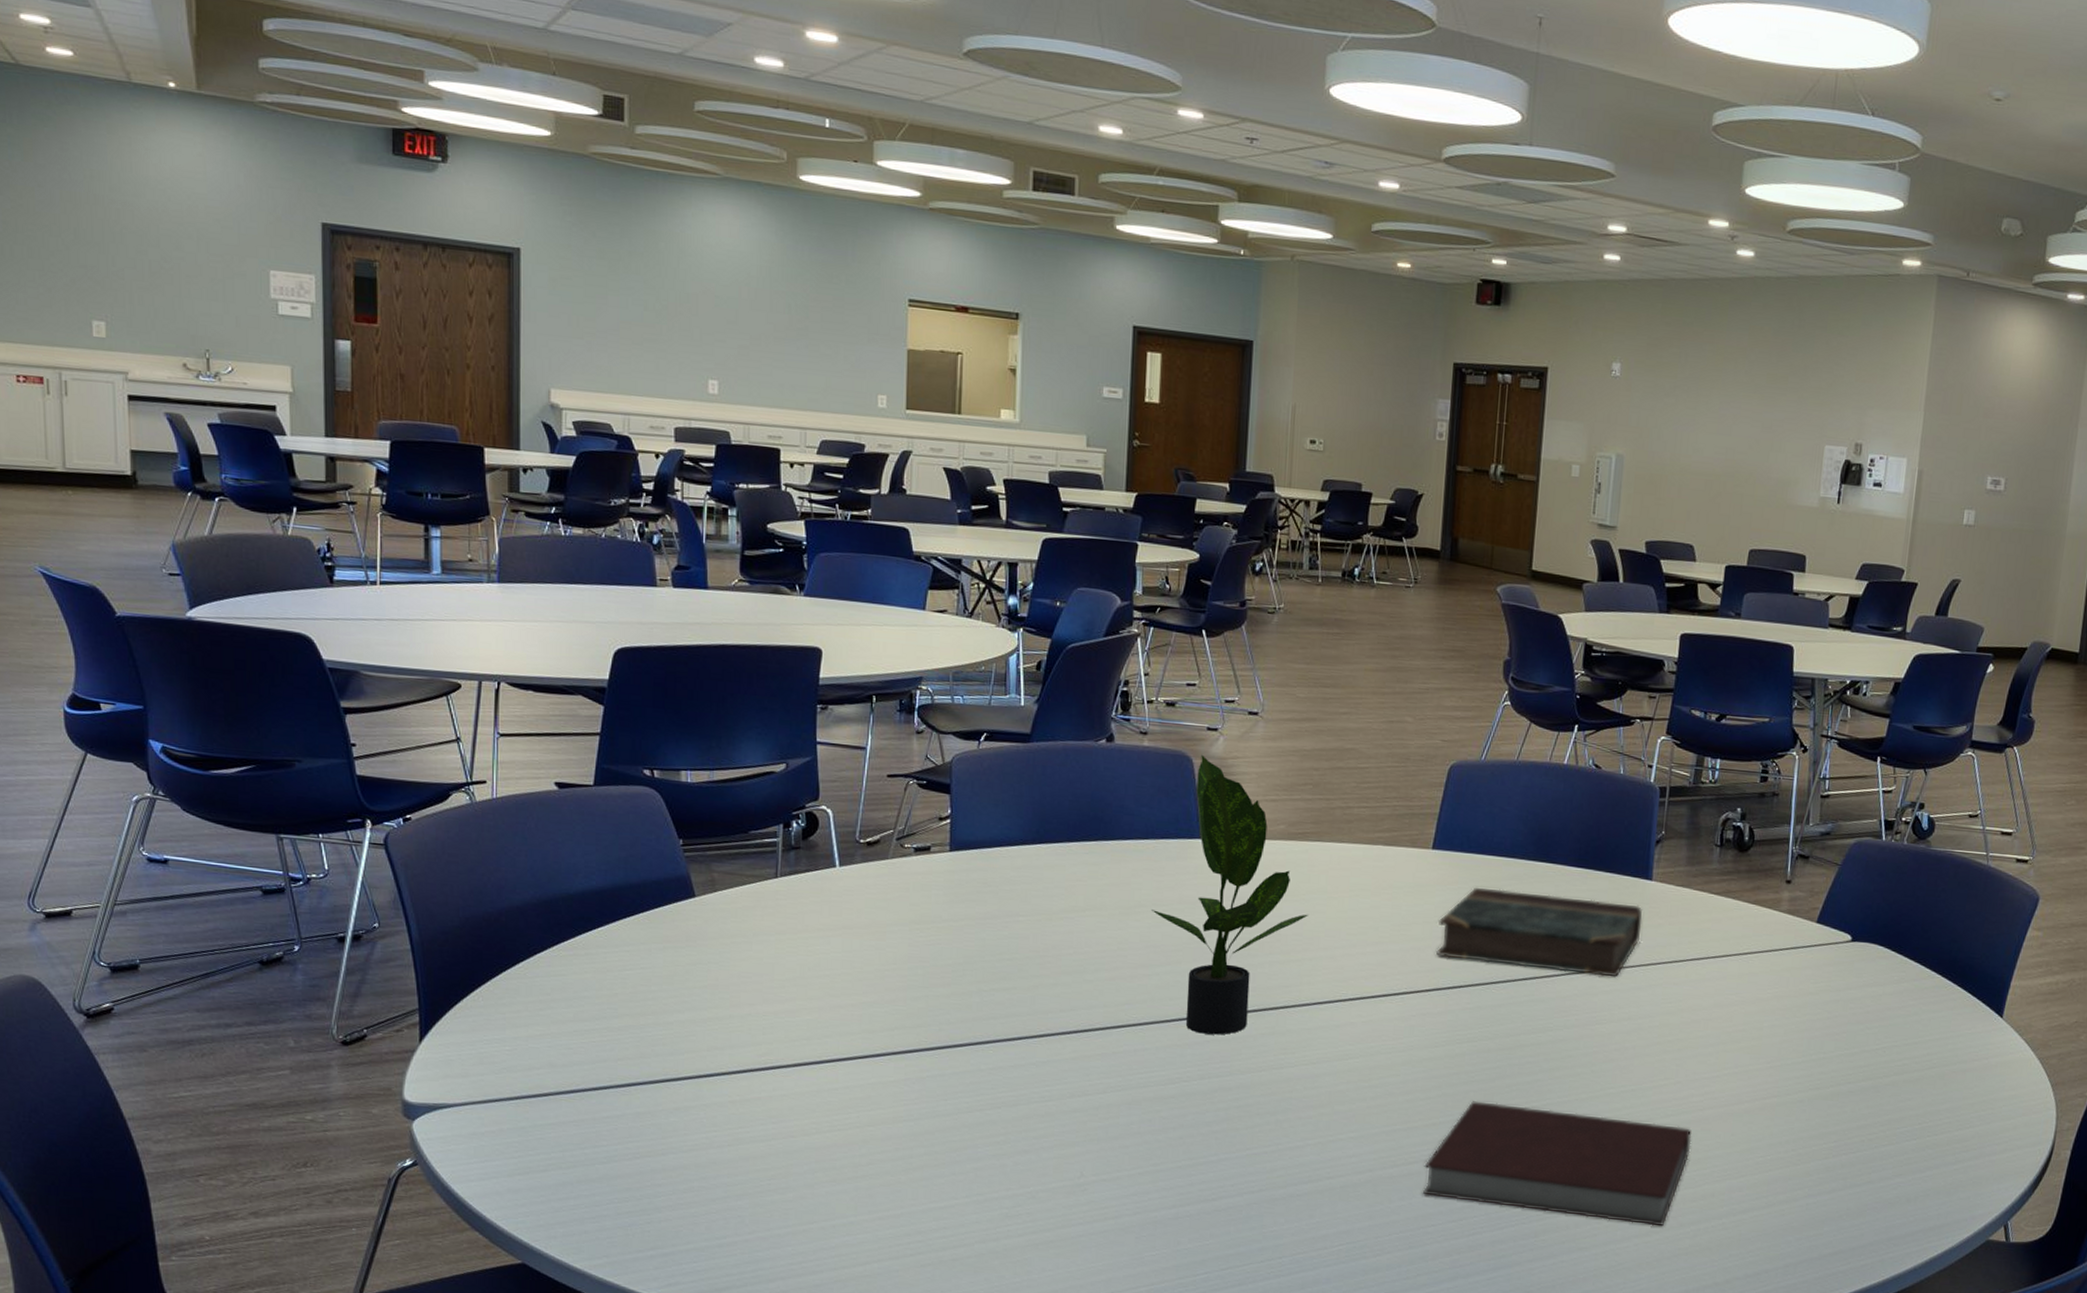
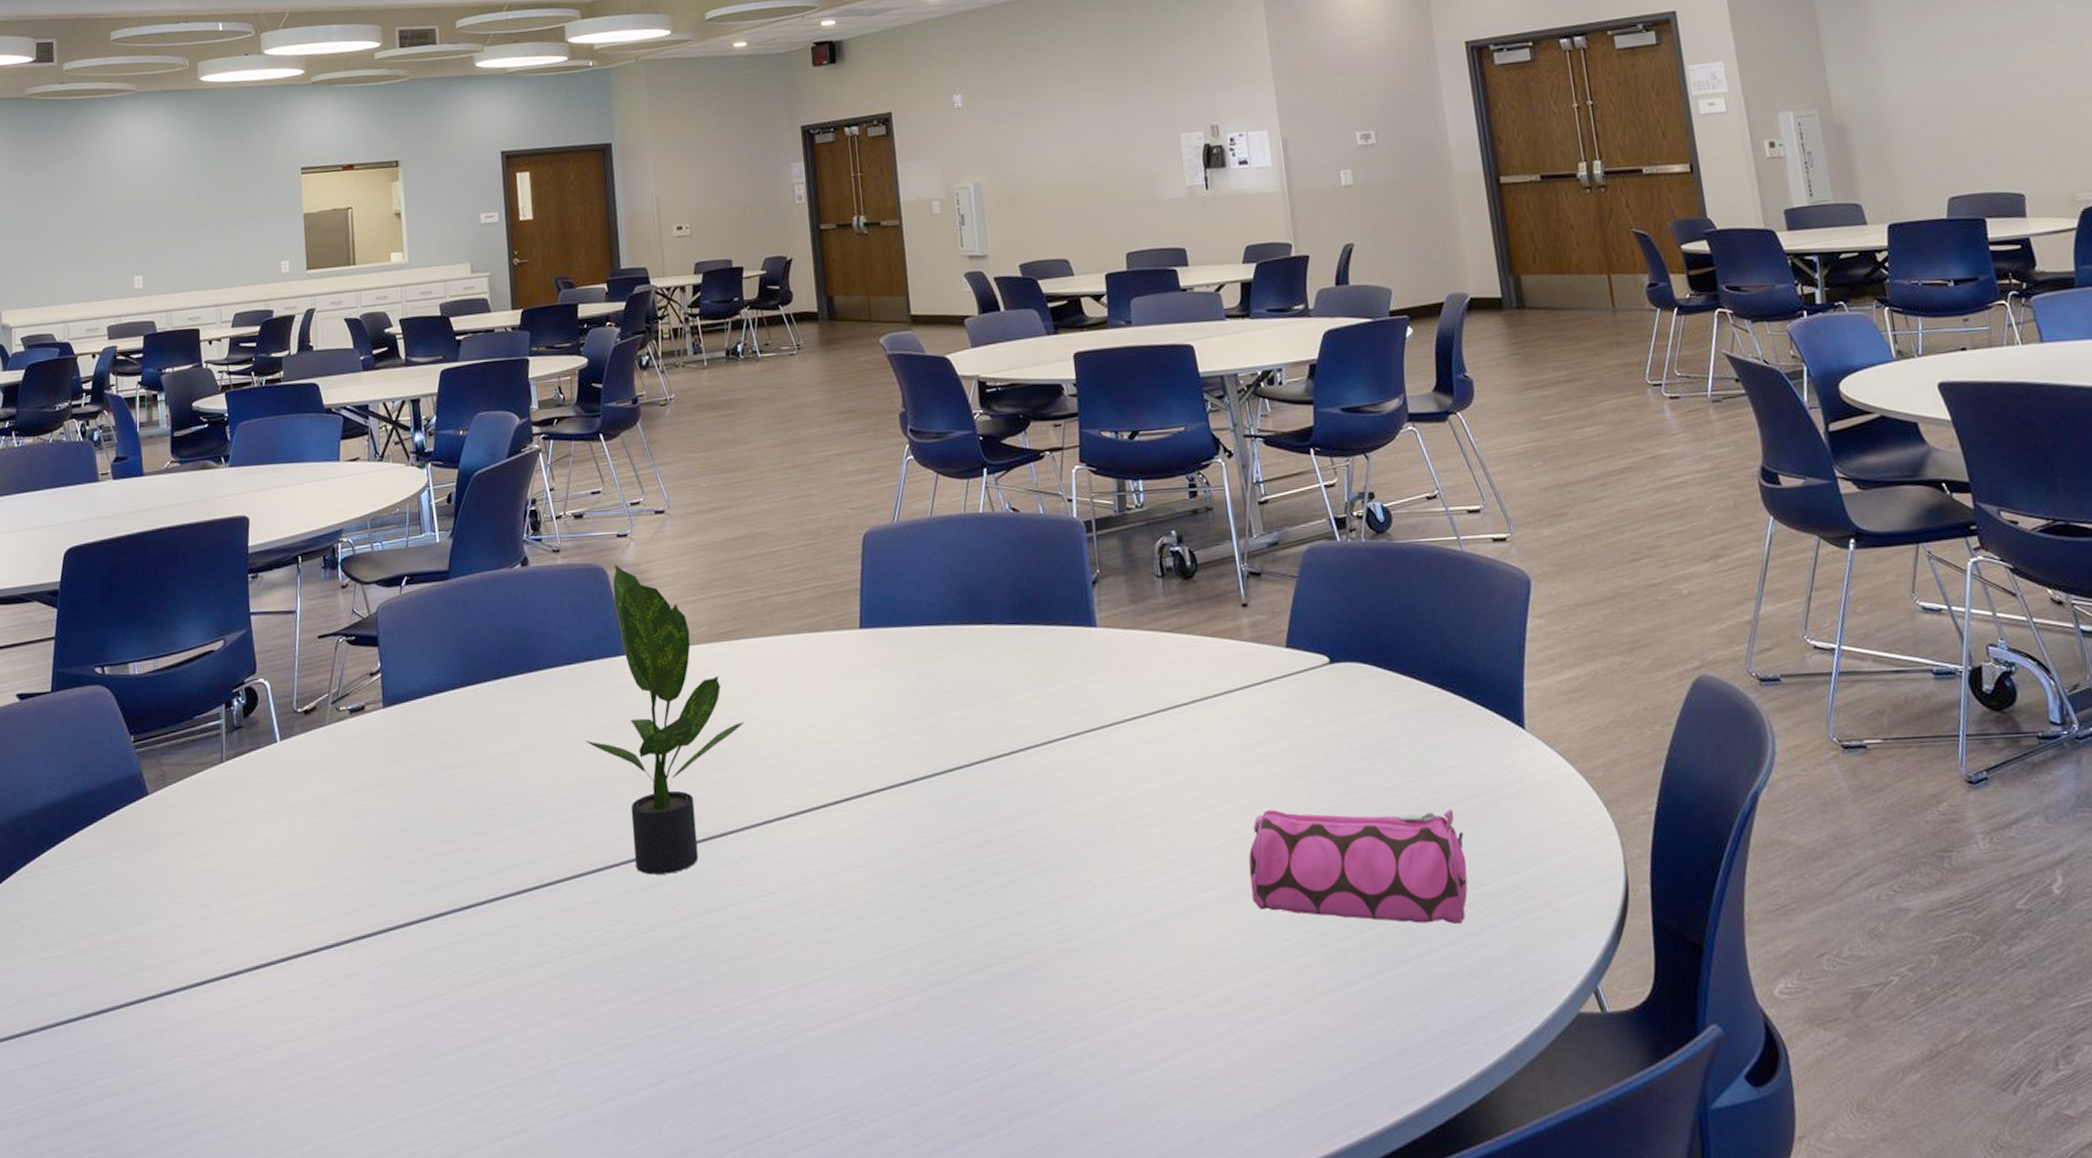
notebook: present [1422,1101,1692,1226] -> none [910,913,1203,1044]
book: present [1436,887,1643,976] -> none [879,657,1096,749]
pencil case: none [1740,1052,1930,1162] -> present [1248,809,1468,924]

